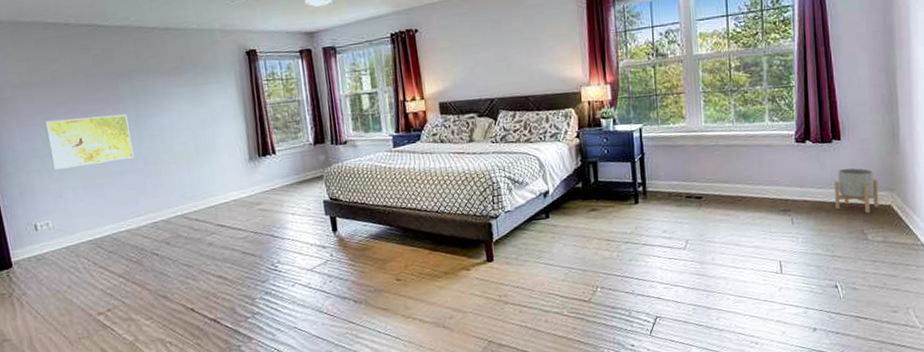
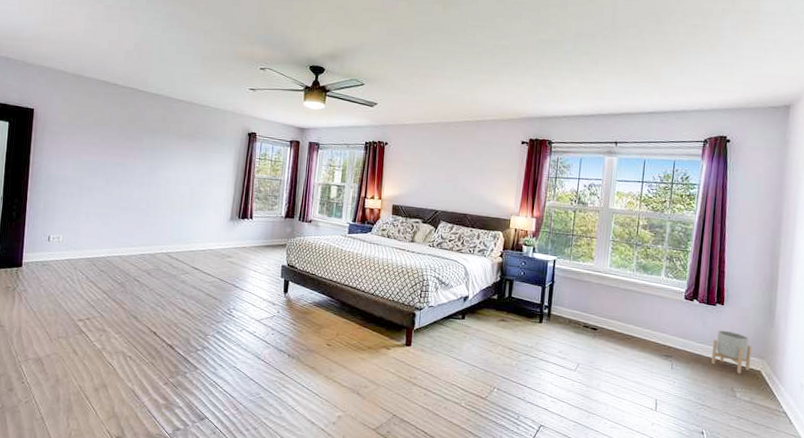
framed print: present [45,114,134,170] -> none [75,156,143,199]

